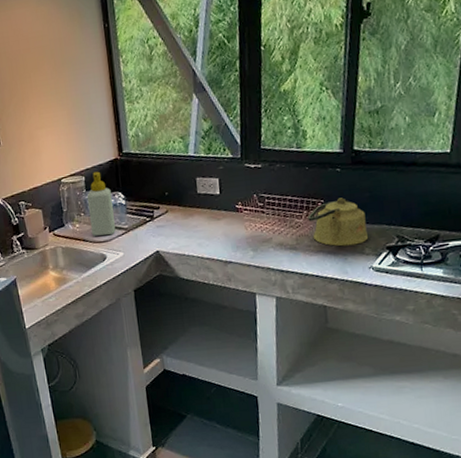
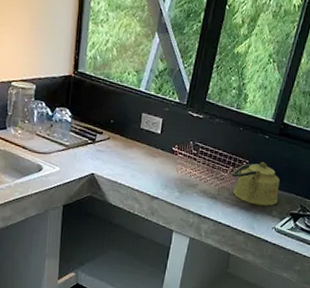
soap bottle: present [86,171,115,236] -> none [32,83,59,149]

